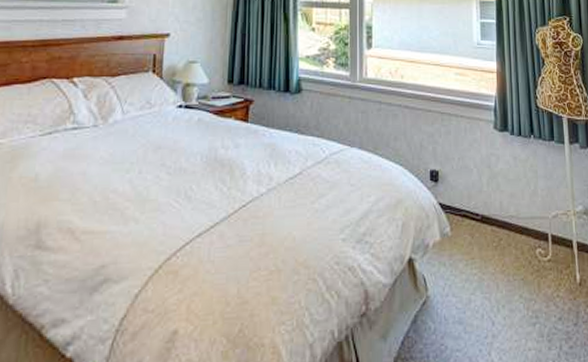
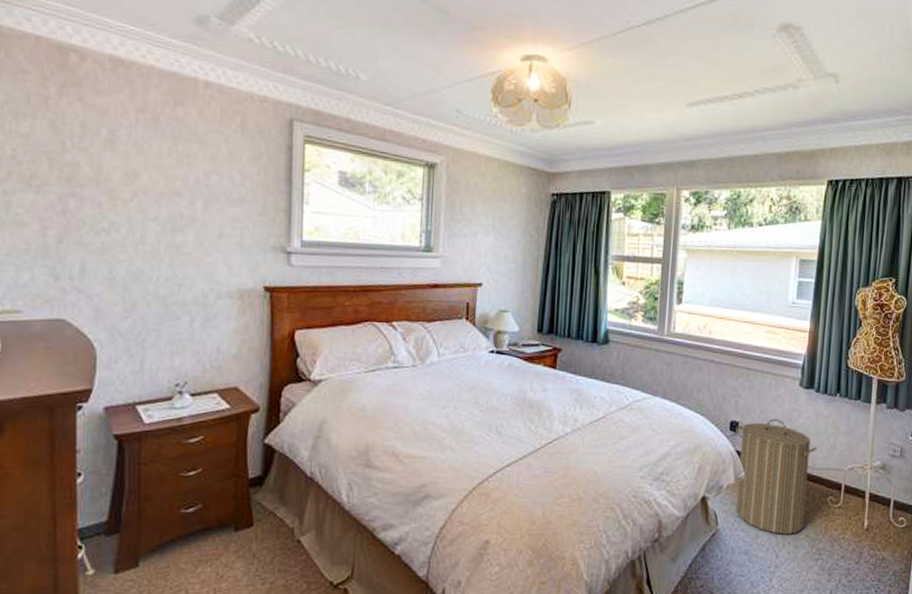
laundry hamper: none [436,166,519,297] -> present [735,419,817,534]

